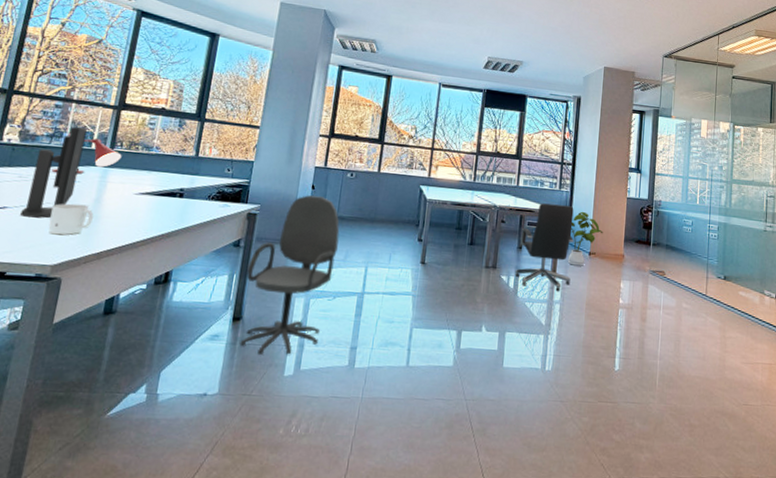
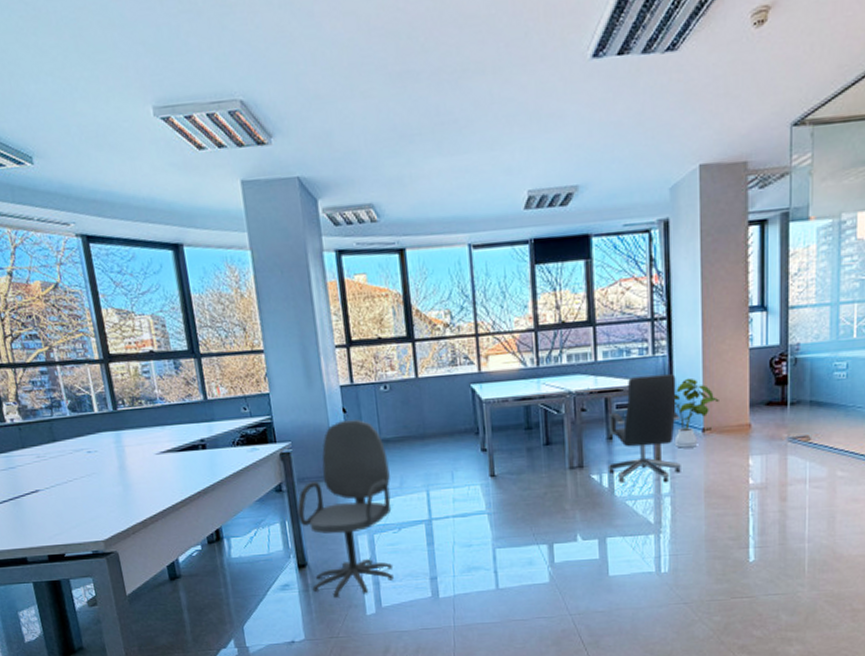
computer monitor: present [20,126,87,219] -> none [44,390,96,497]
mug: present [48,203,94,235] -> none [81,474,125,510]
desk lamp: present [51,138,122,174] -> none [65,400,129,446]

